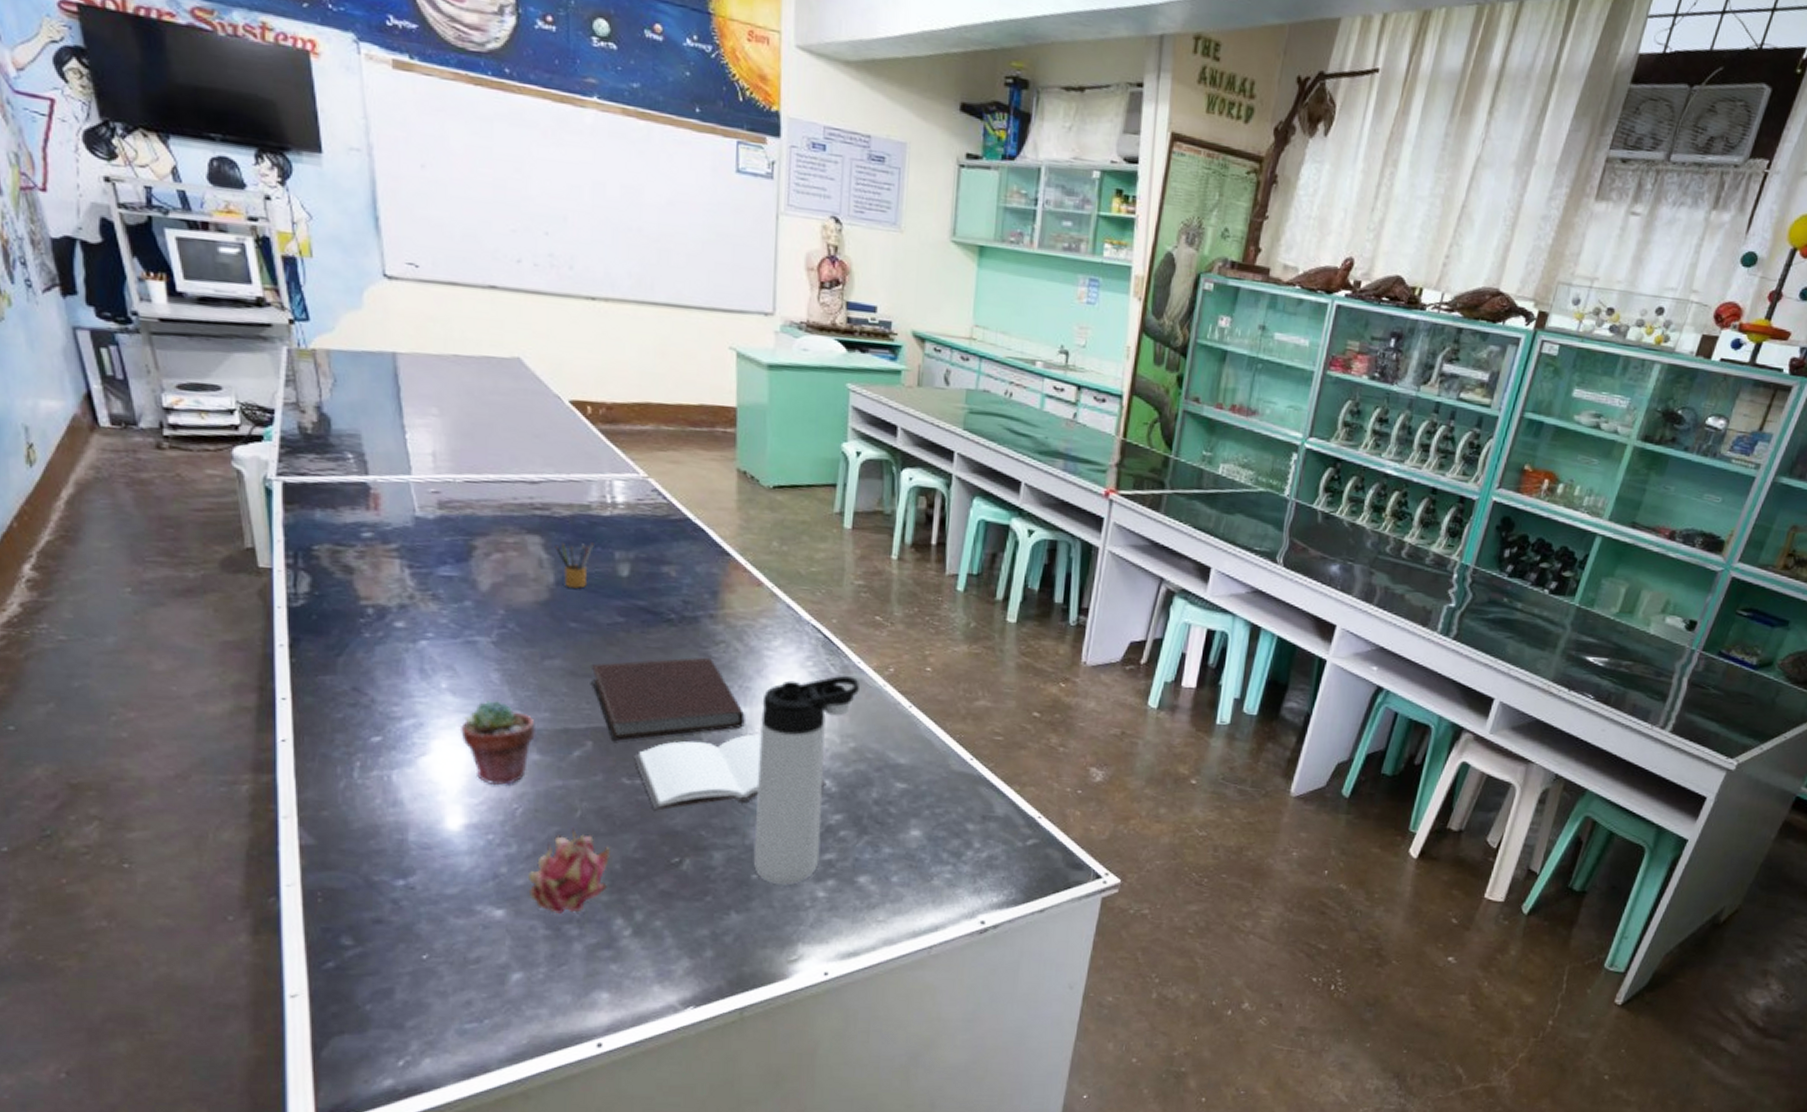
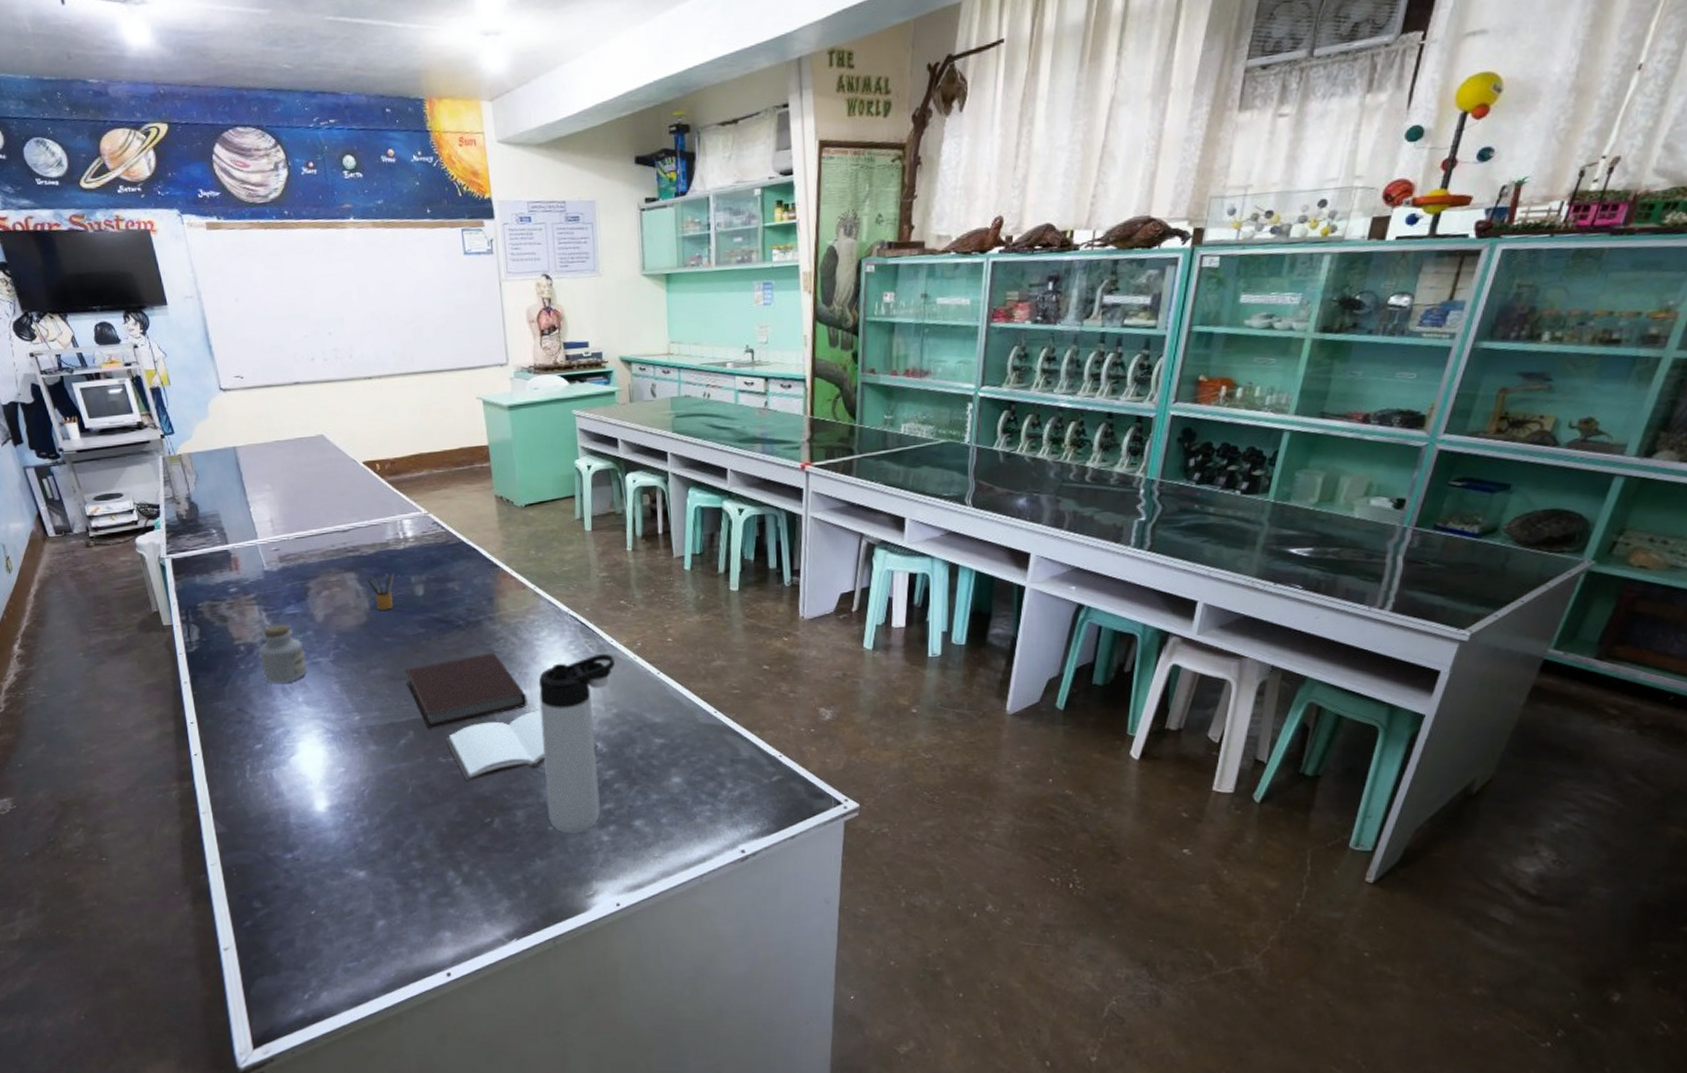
jar: none [391,586,459,663] -> present [258,623,307,684]
potted succulent: present [459,699,535,786] -> none [315,706,371,774]
fruit: present [528,827,610,915] -> none [379,801,439,872]

